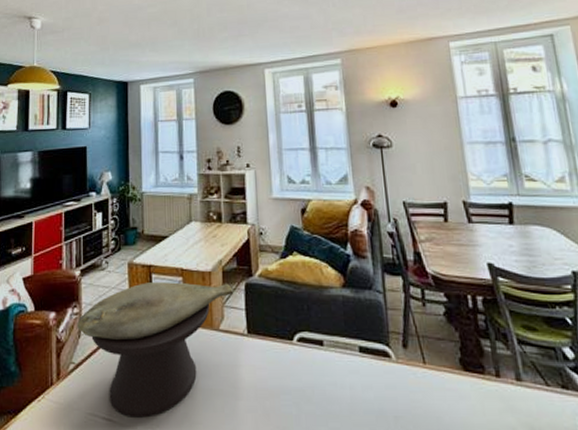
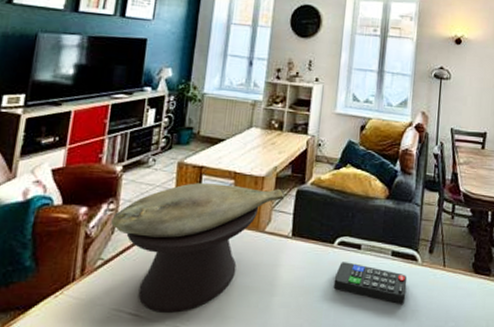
remote control: none [299,360,385,409] -> present [333,262,408,304]

